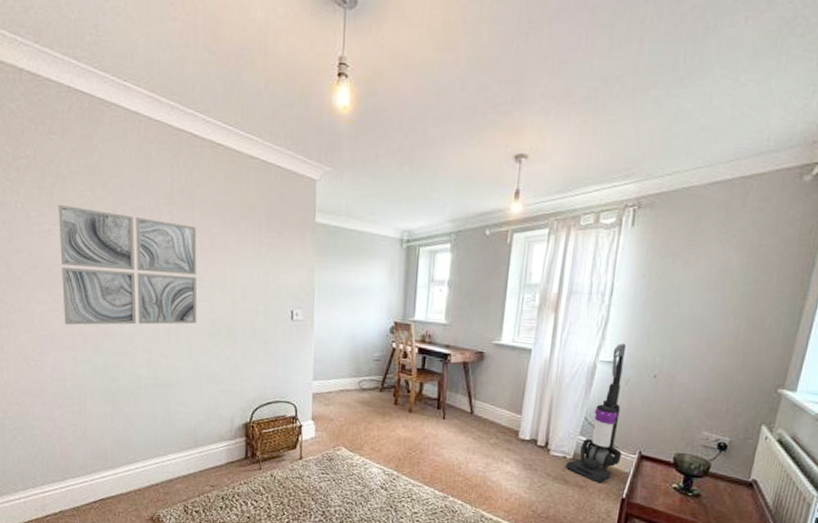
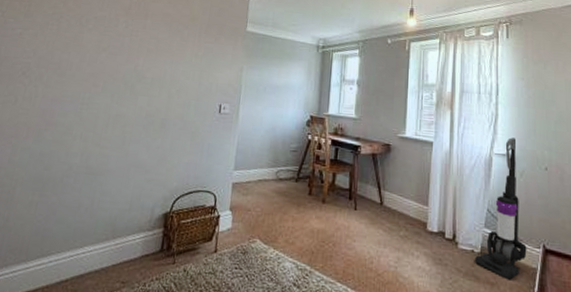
wall art: present [58,204,197,326] -> none [14,13,146,116]

